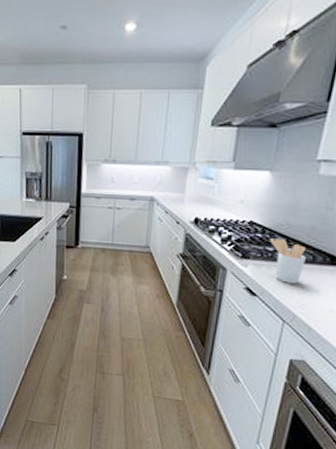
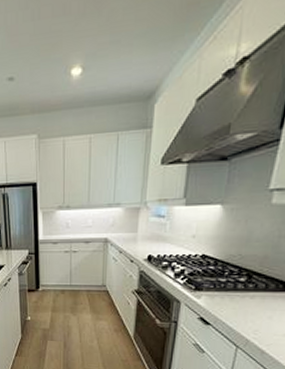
utensil holder: present [269,238,306,284] -> none [222,270,259,311]

